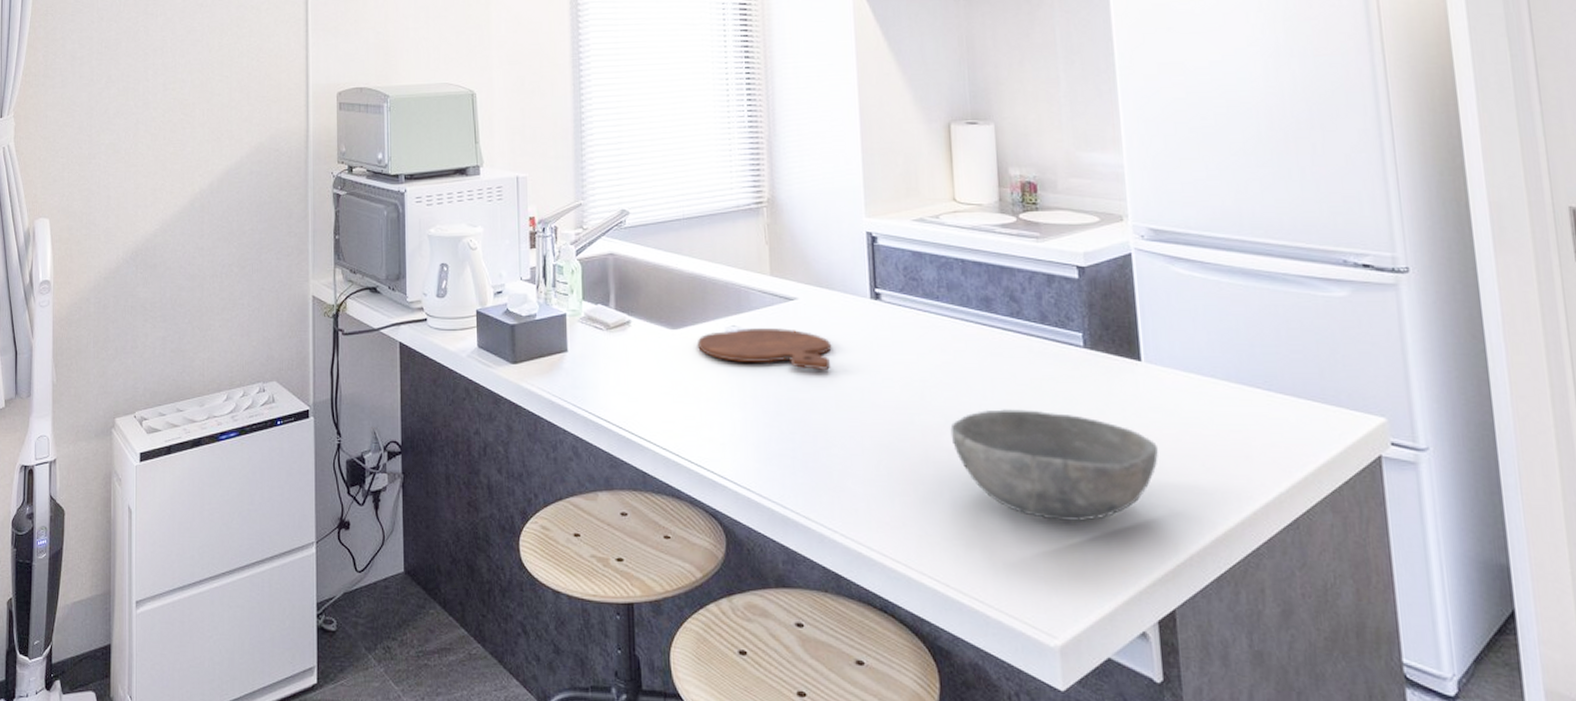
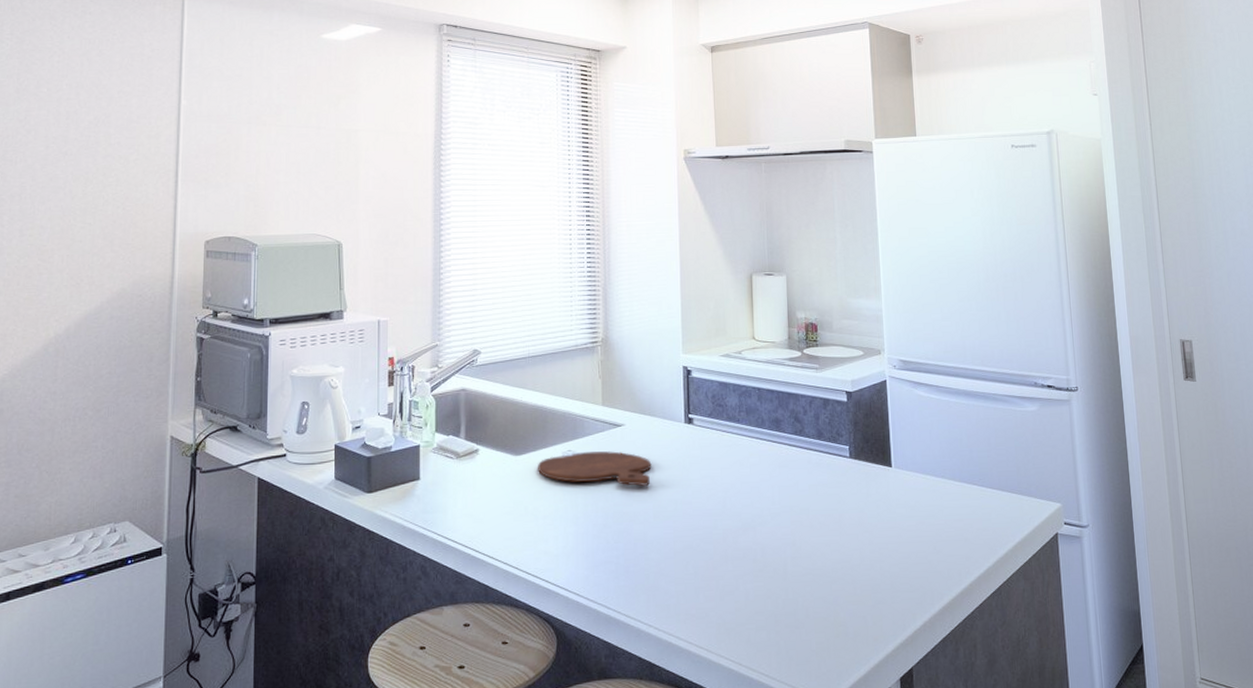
bowl: present [950,409,1158,521] -> none [746,511,903,602]

